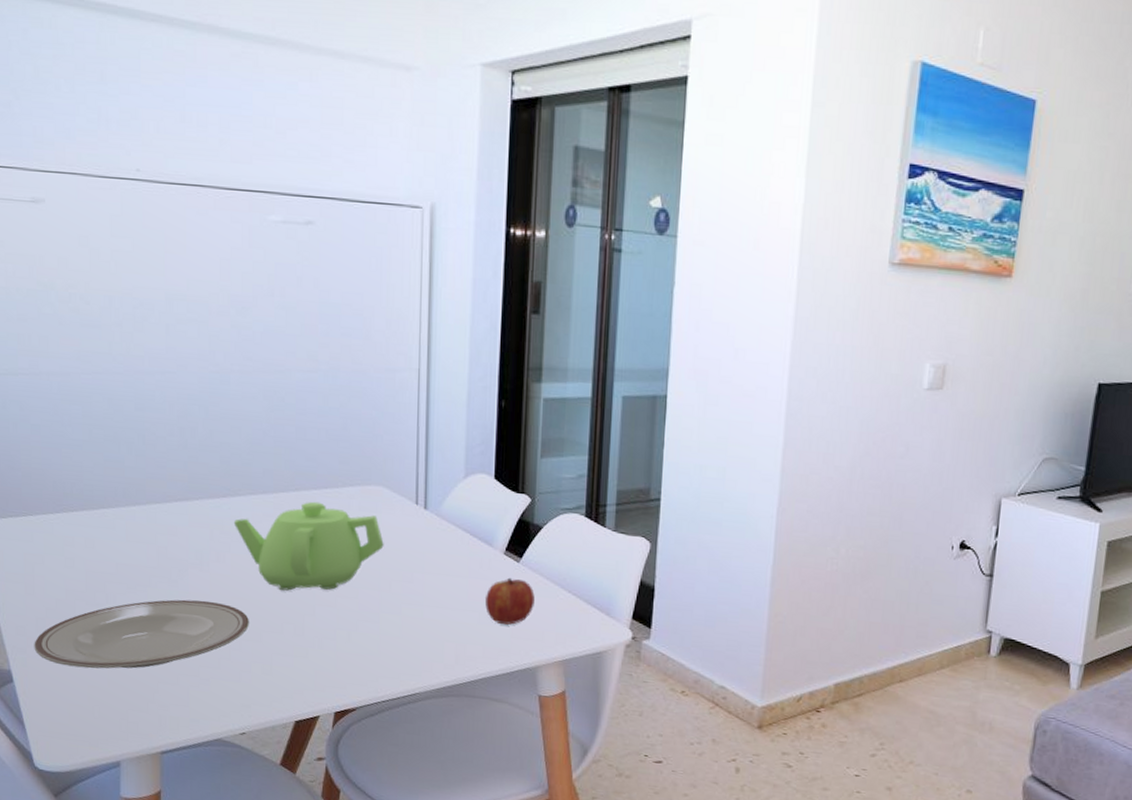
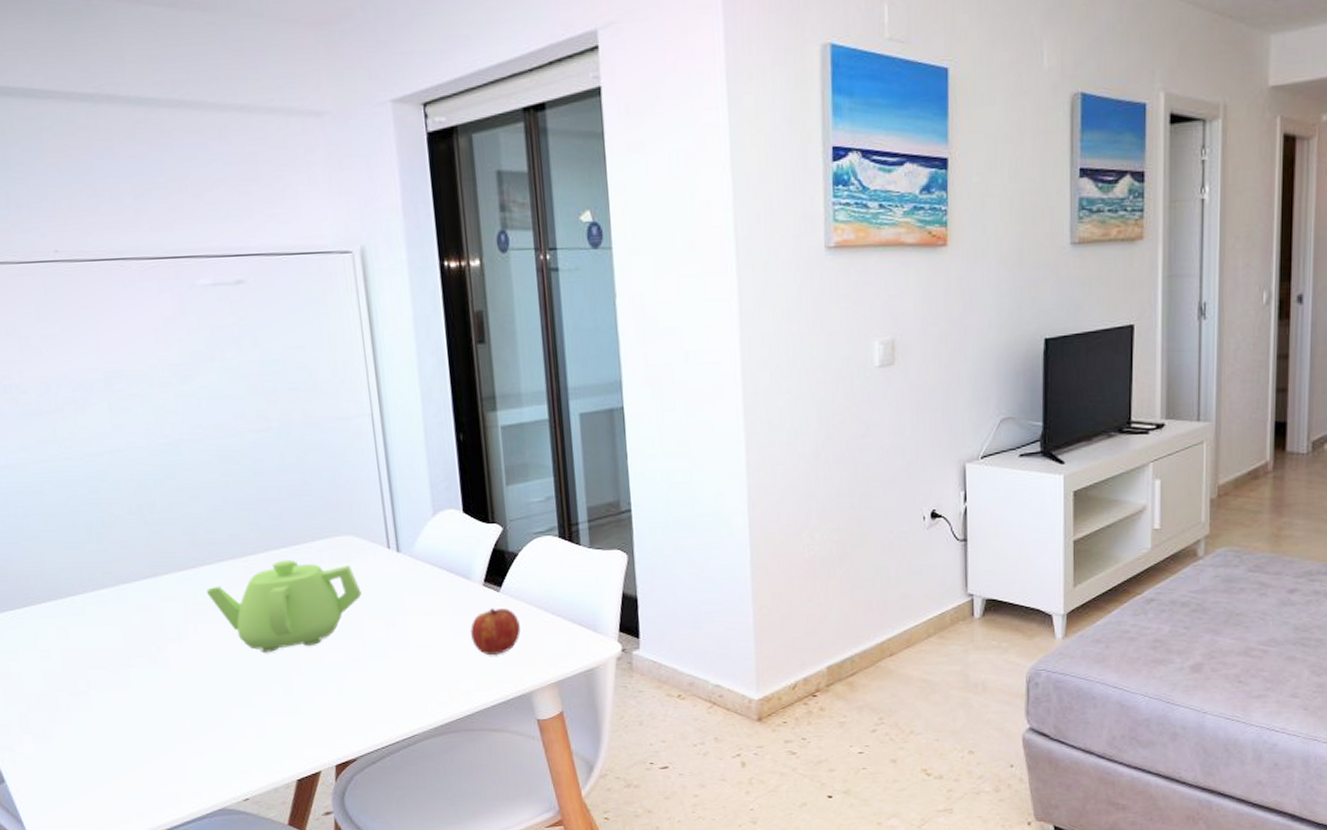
plate: present [34,599,249,669] -> none [20,673,237,758]

